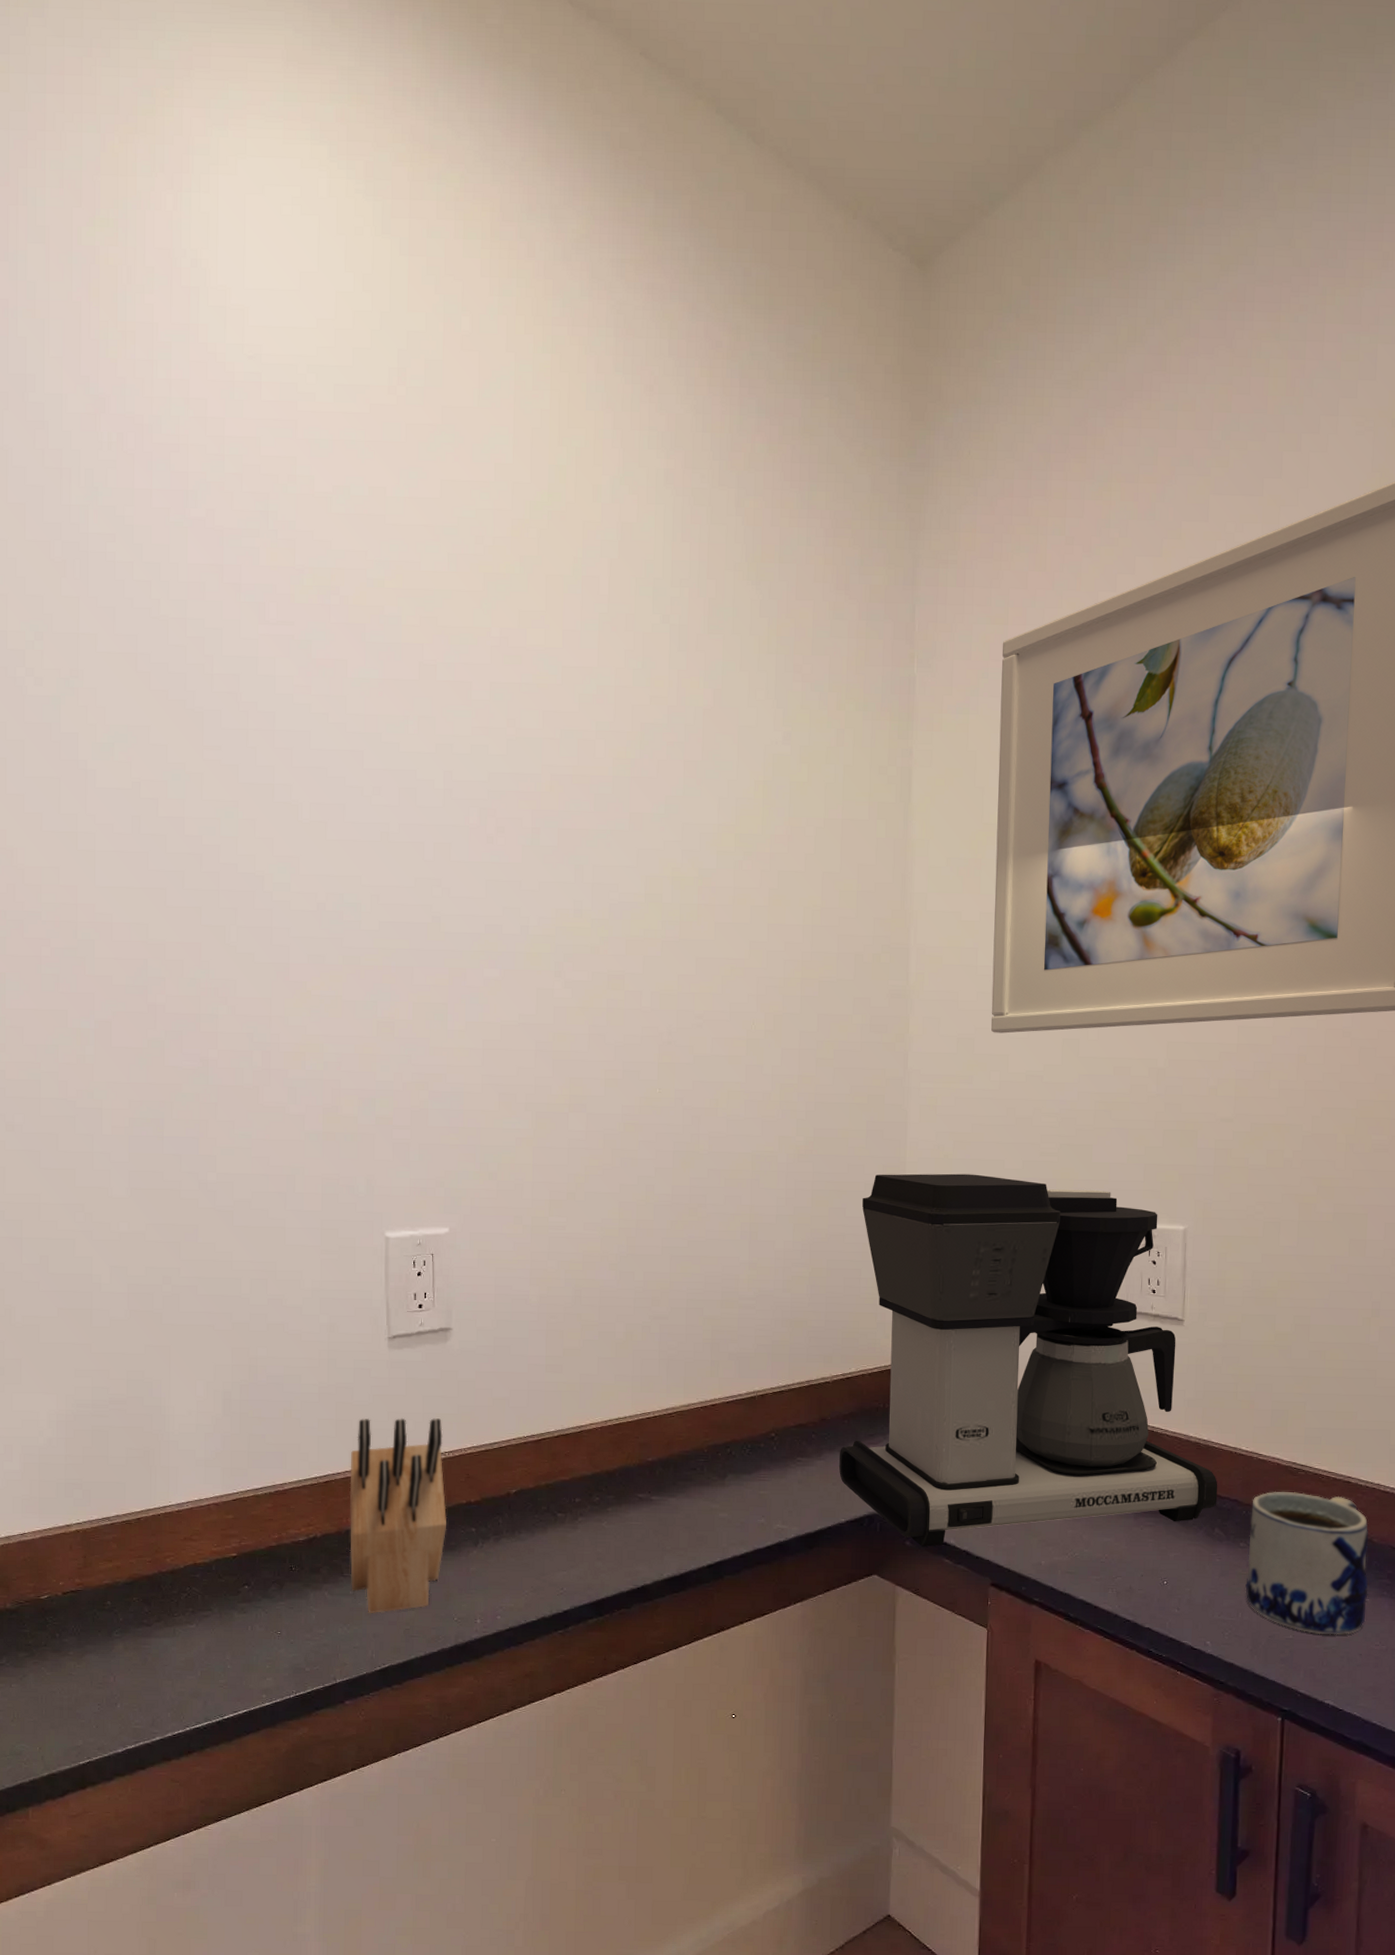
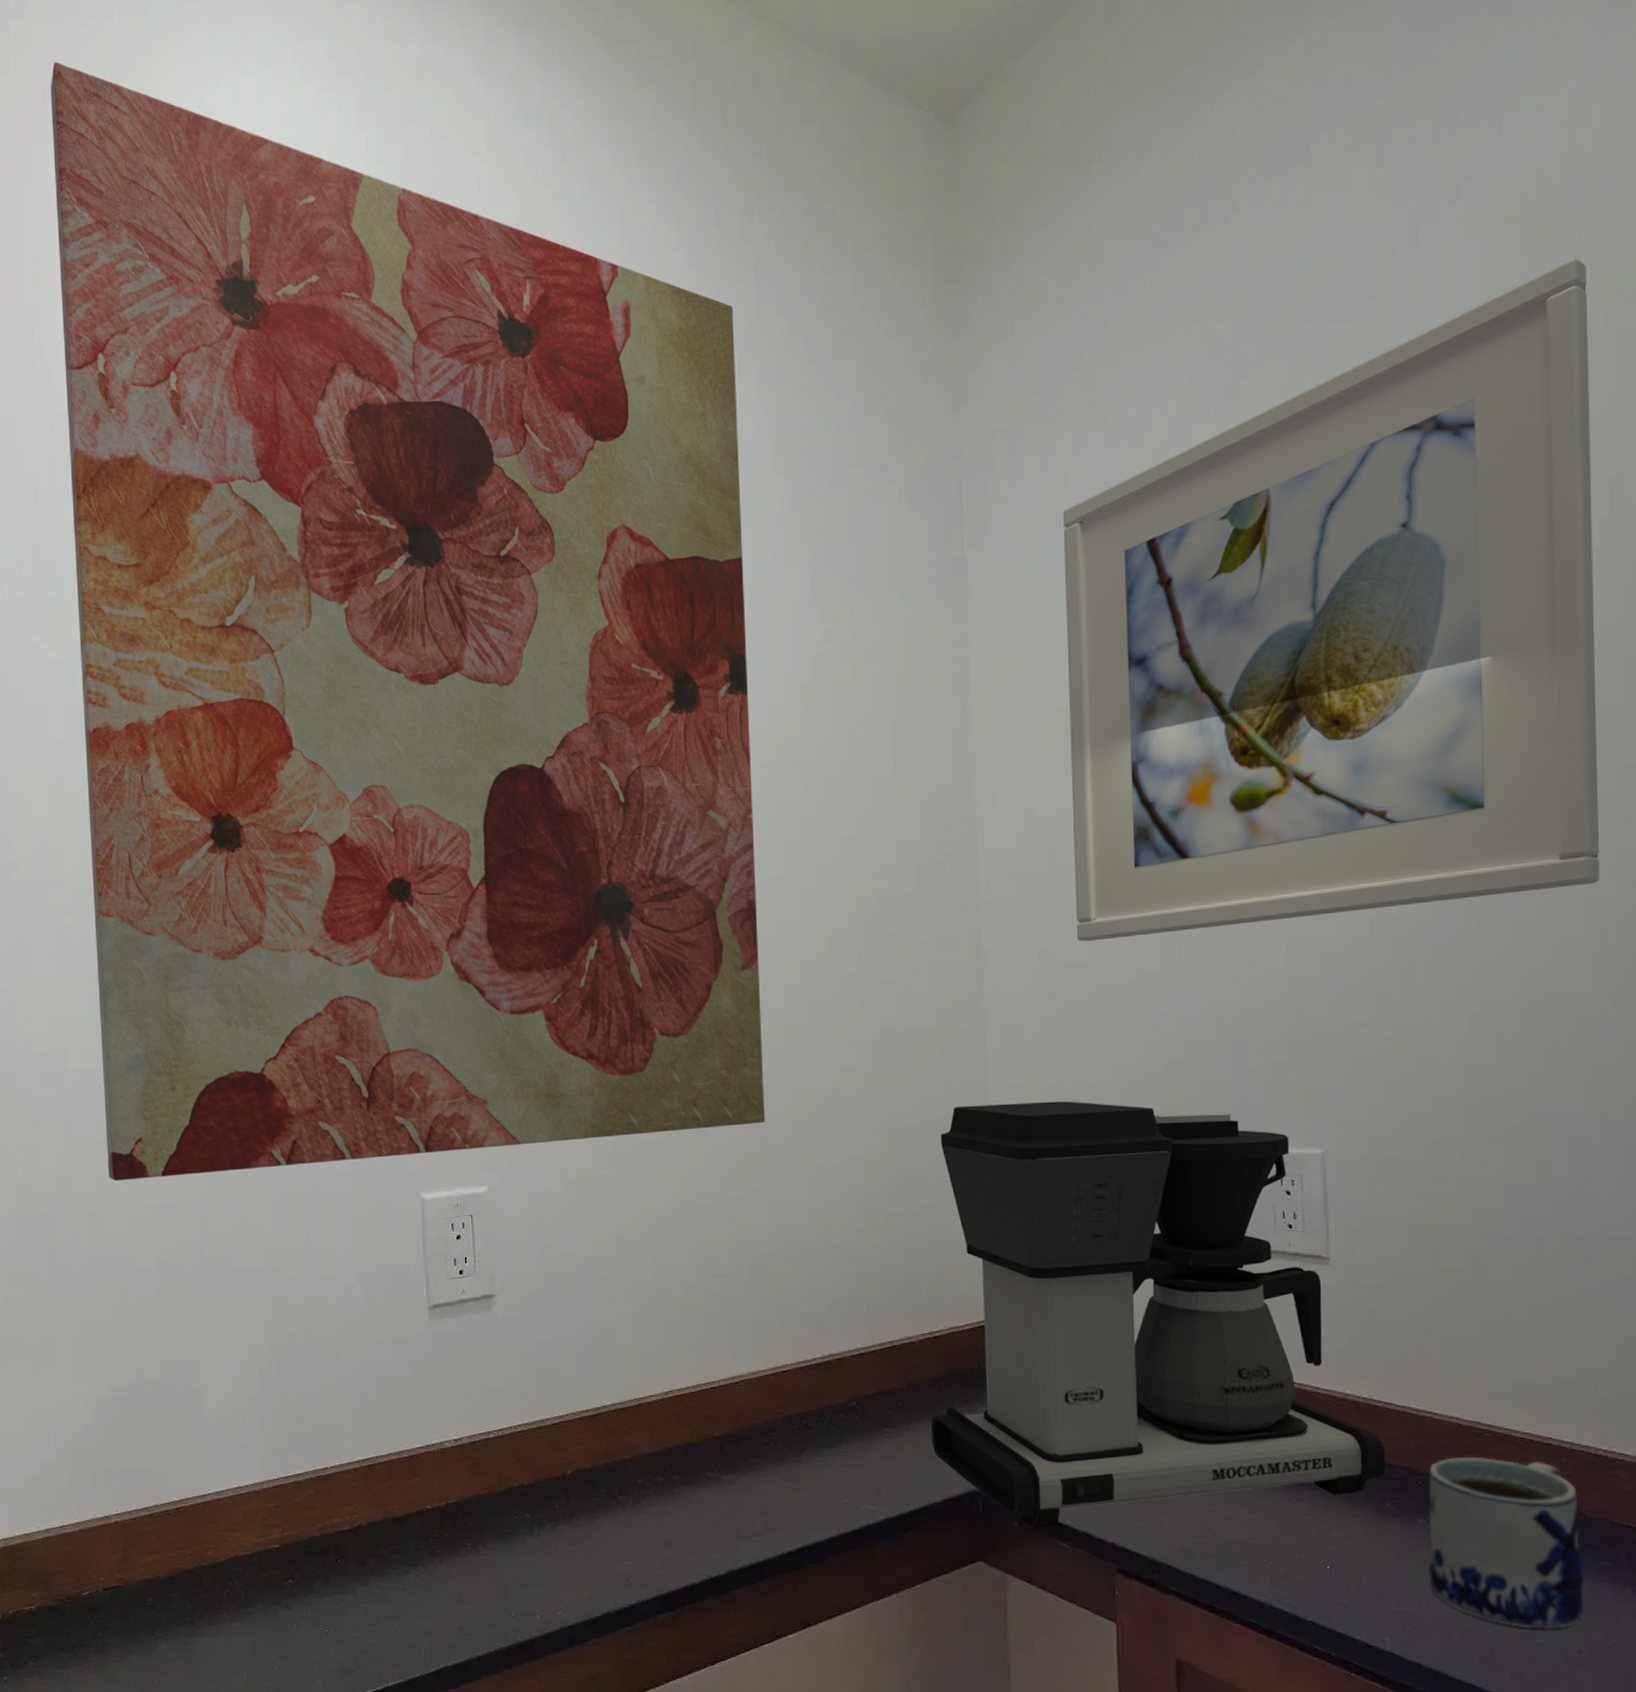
wall art: none [51,87,717,1208] -> present [50,62,766,1181]
knife block: present [349,1417,447,1613] -> none [394,1394,499,1609]

